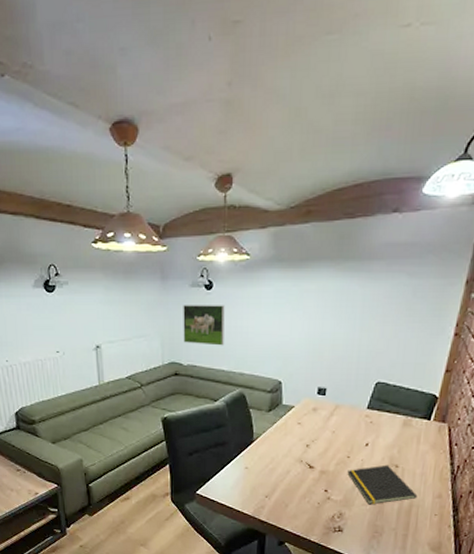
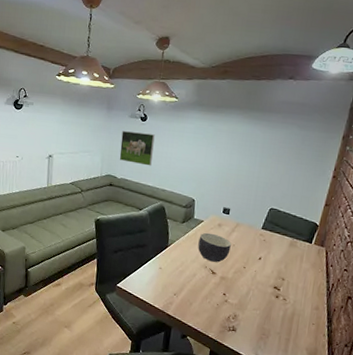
bowl: none [290,420,330,454] -> present [198,232,231,263]
notepad: present [347,464,418,505] -> none [242,277,299,310]

